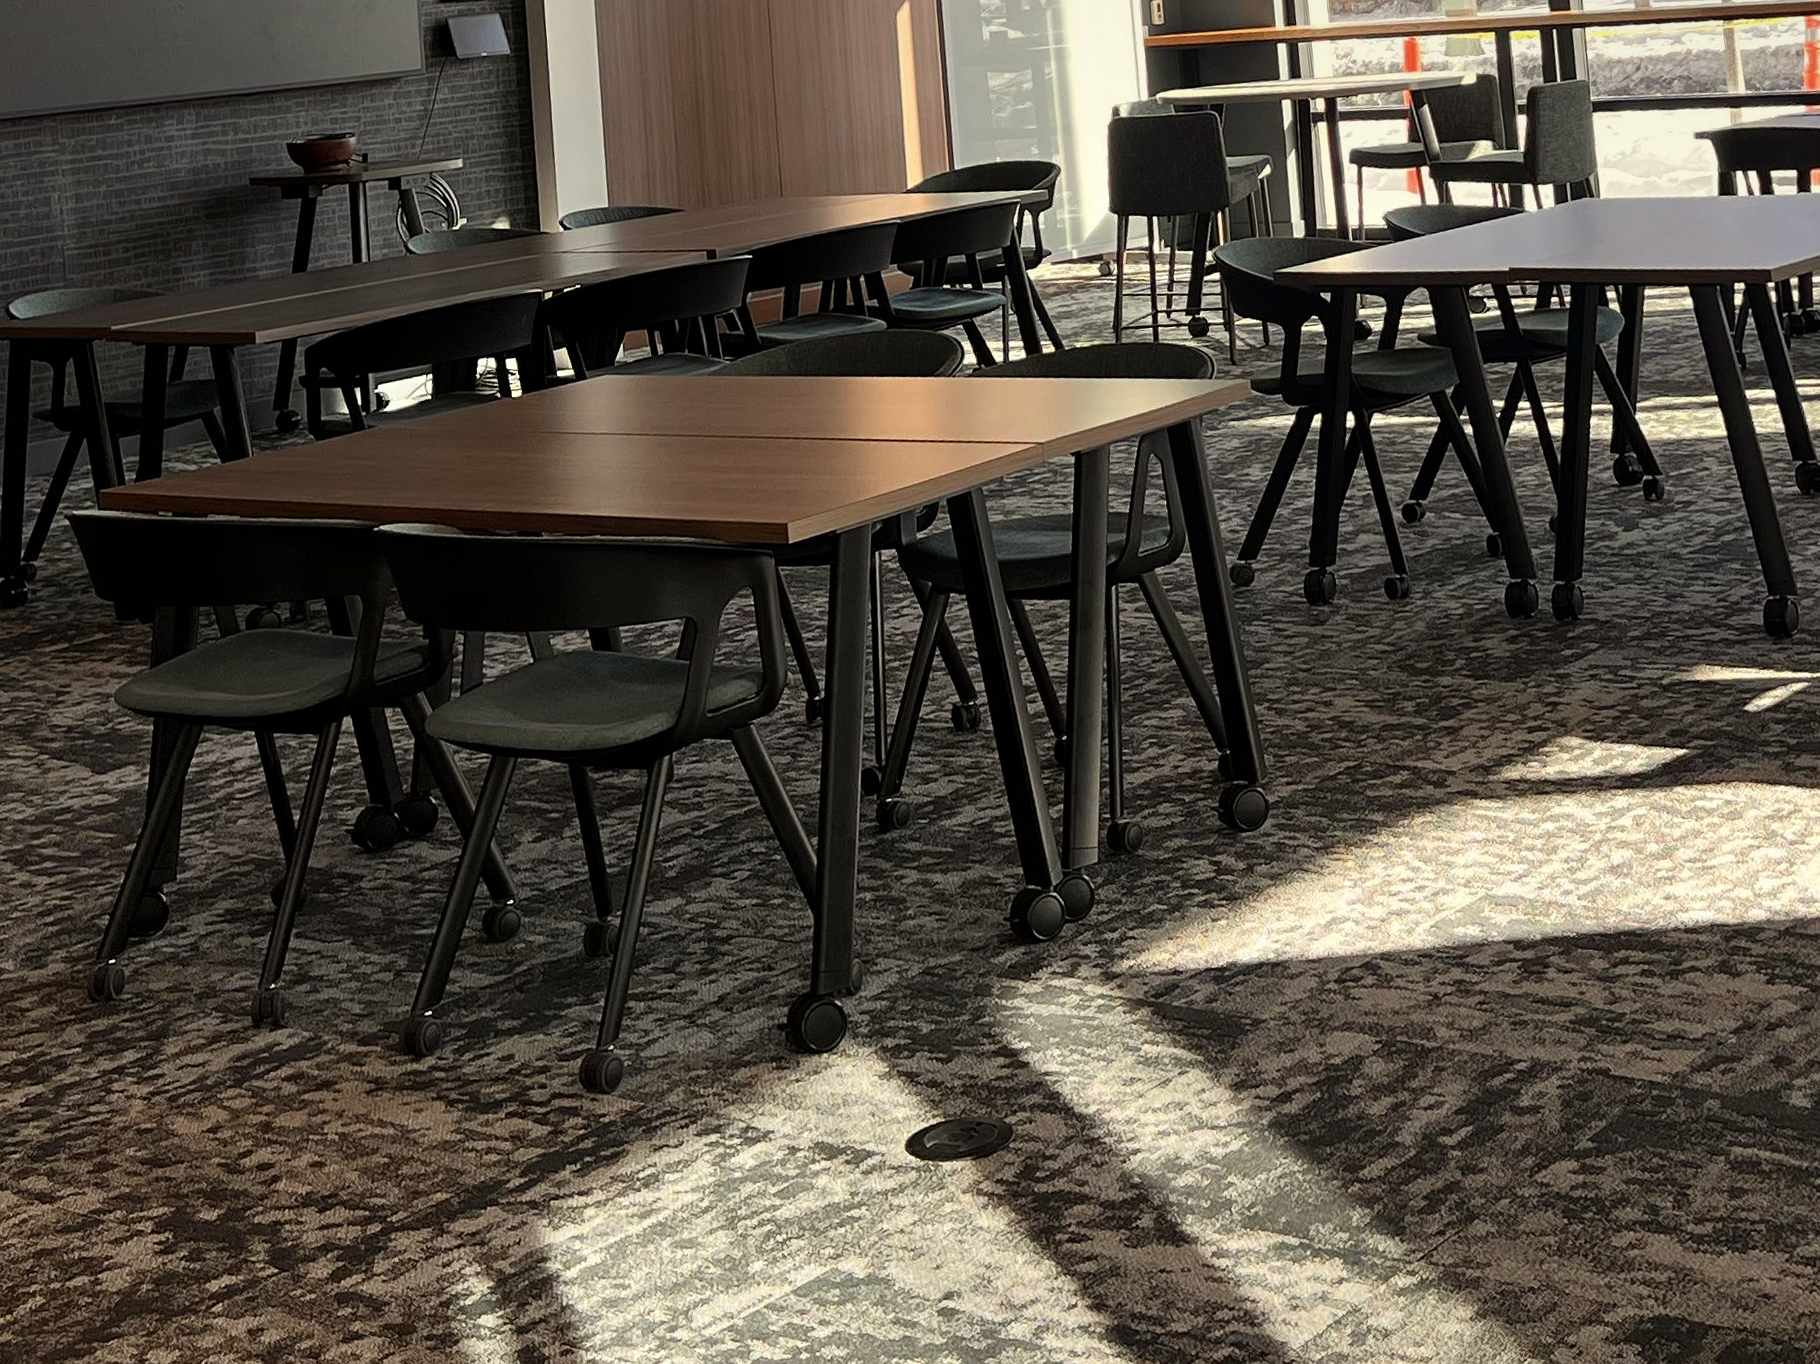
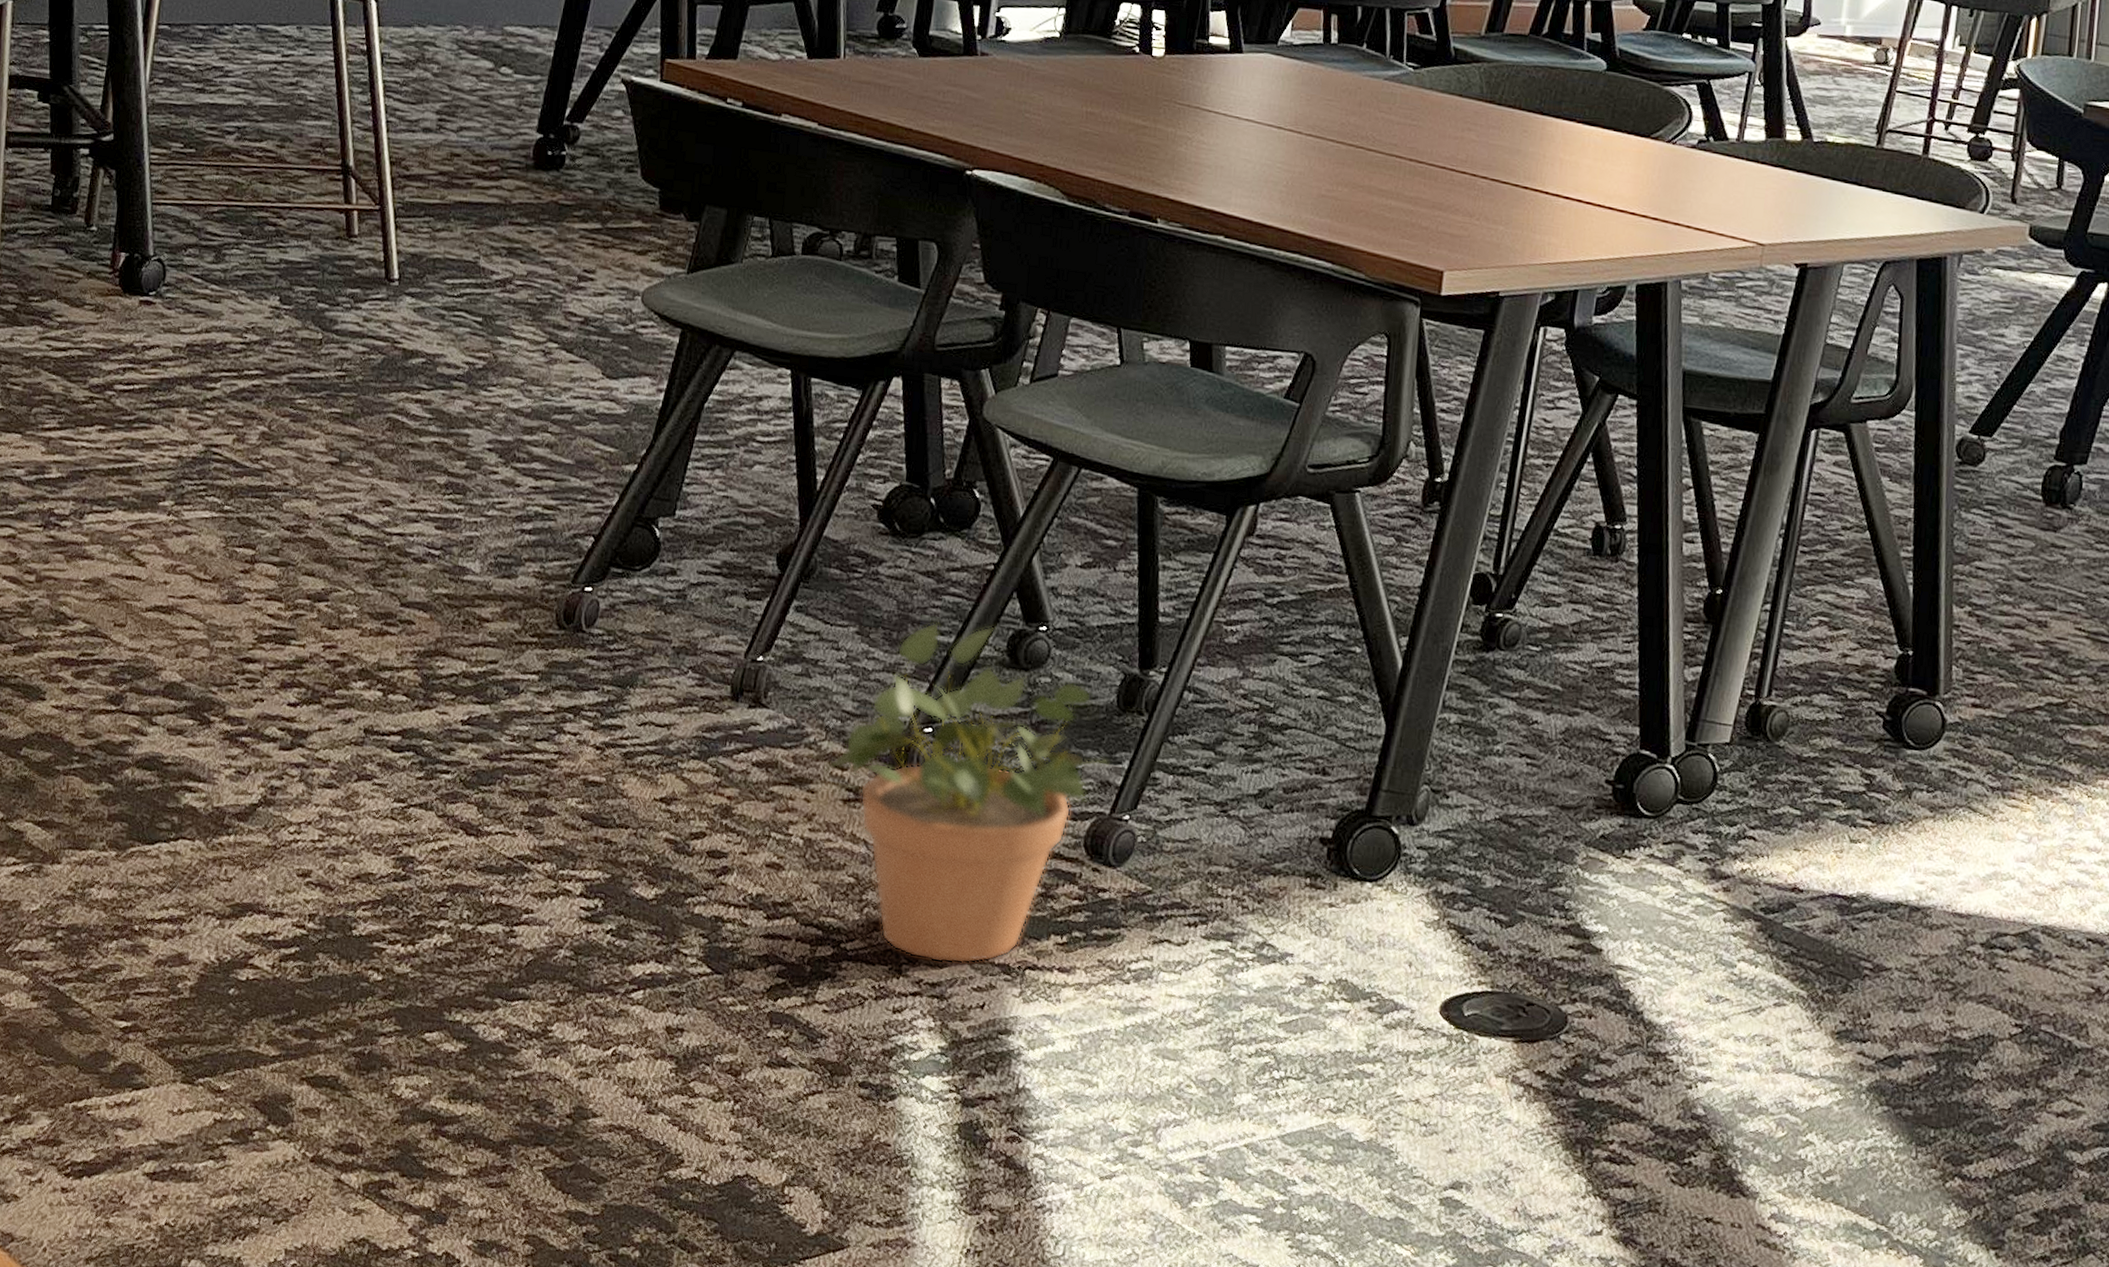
potted plant: none [345,910,587,1214] -> present [823,621,1108,964]

